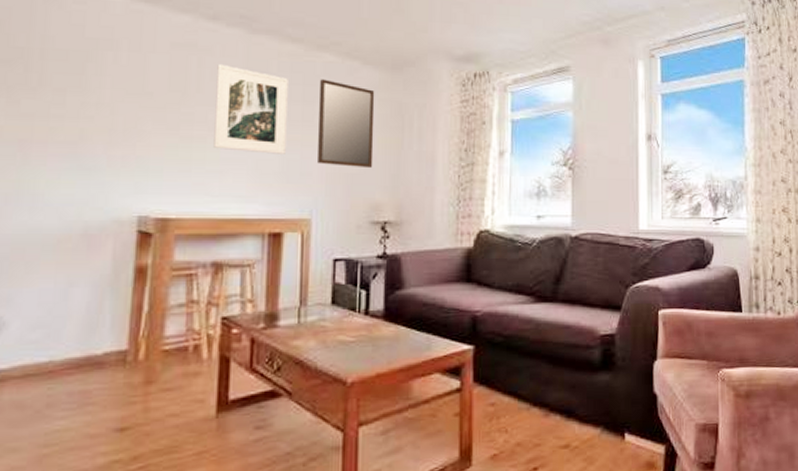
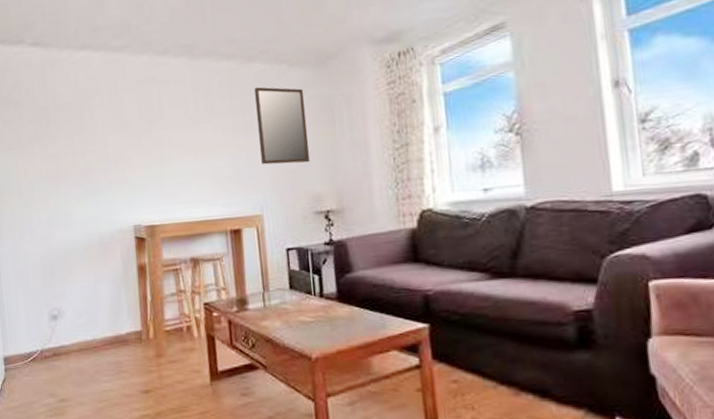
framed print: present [213,63,288,154] -> none [172,90,235,163]

